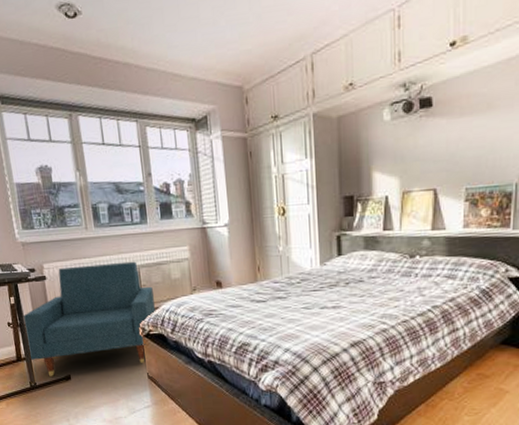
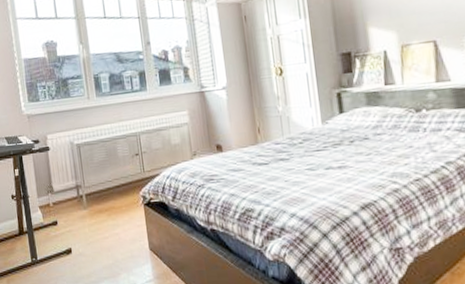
armchair: present [23,261,155,376] -> none [26,128,156,250]

